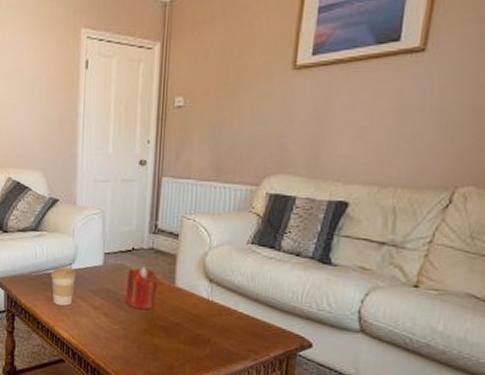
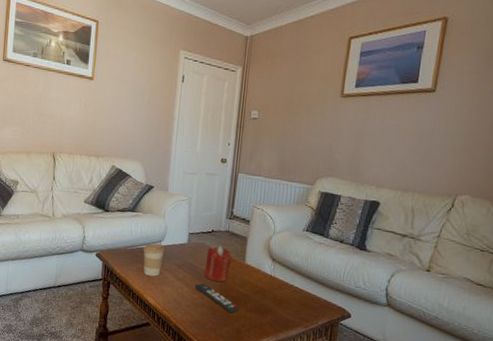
remote control: none [114,311,170,346] -> present [194,283,239,314]

